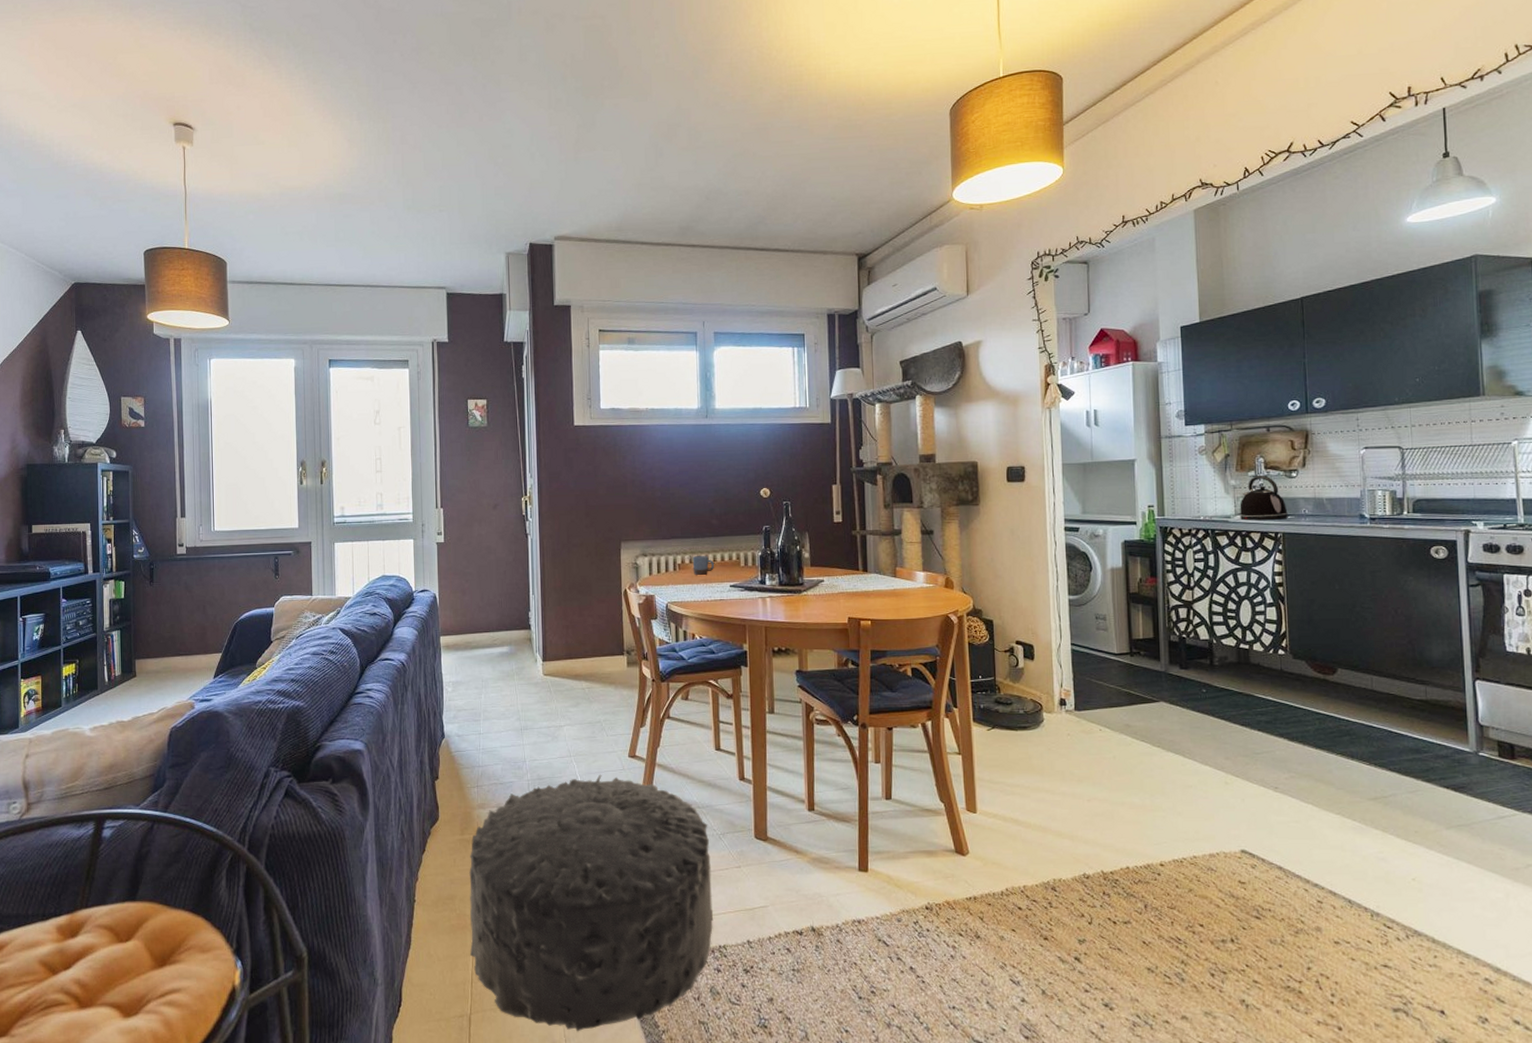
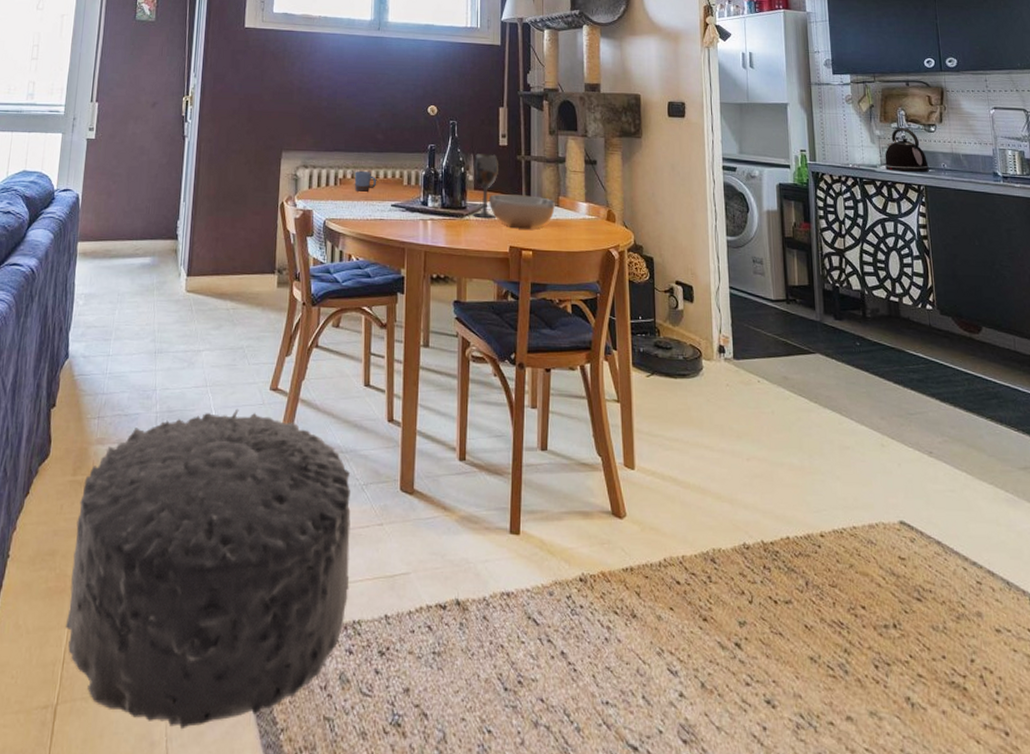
wine glass: none [808,530,834,593] -> present [472,153,498,219]
bowl: none [826,568,892,600] -> present [490,194,555,228]

